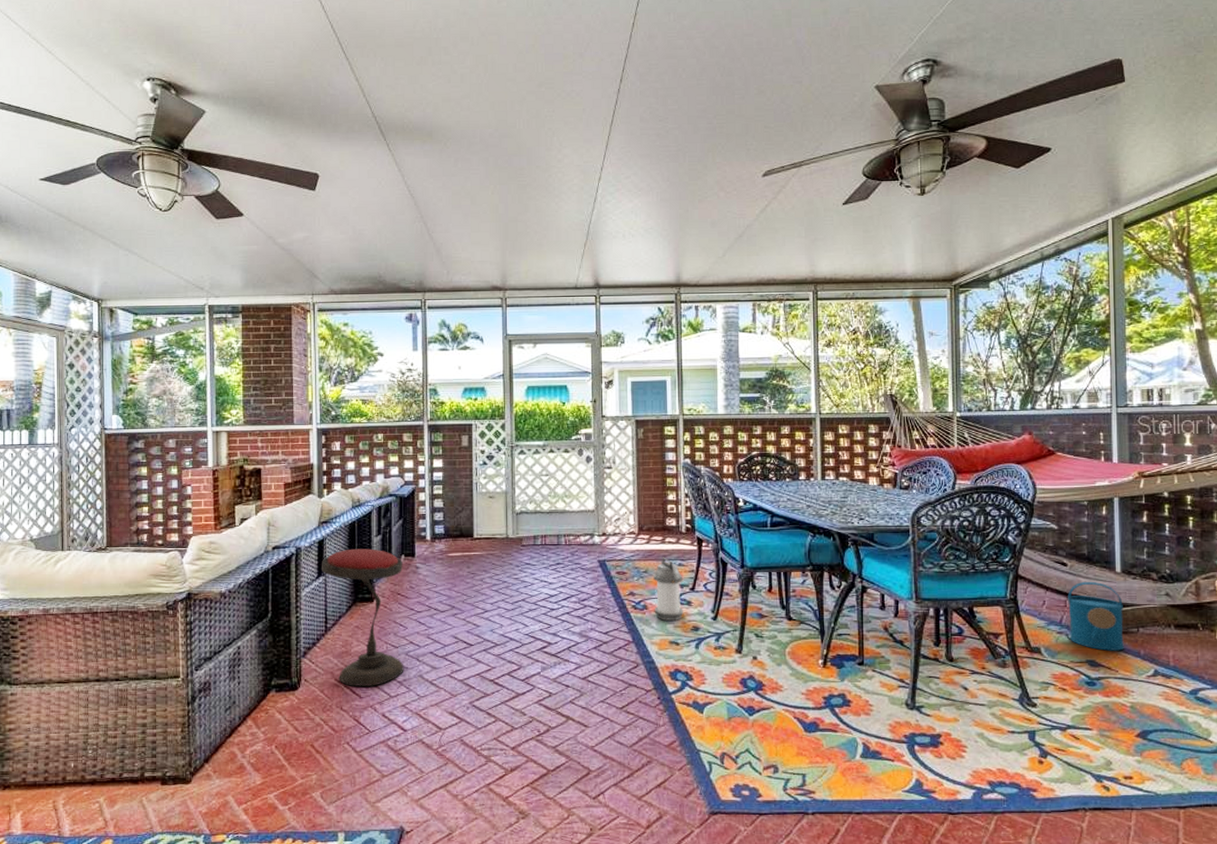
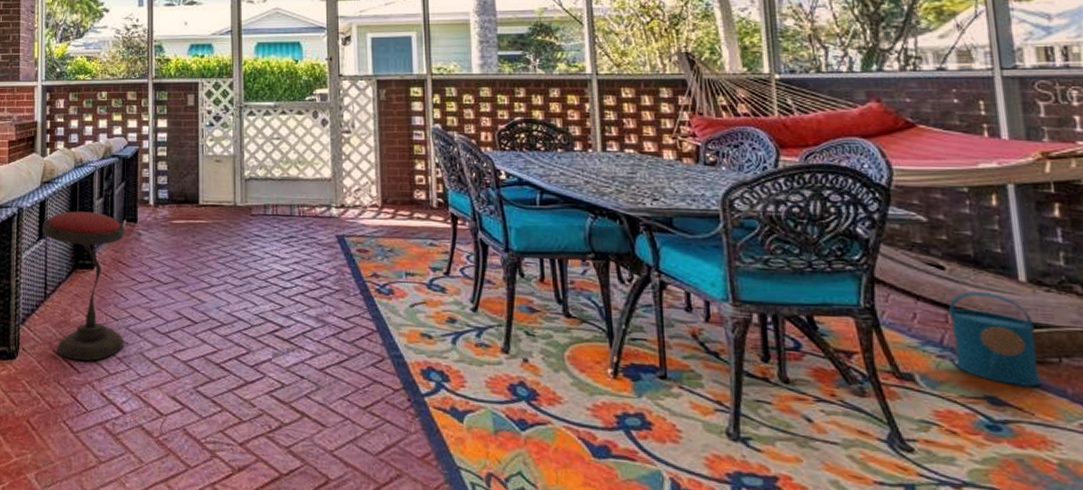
lantern: present [654,557,684,621] -> none [400,235,438,310]

